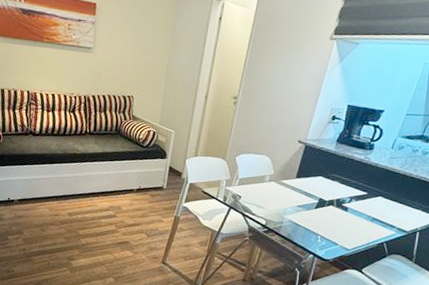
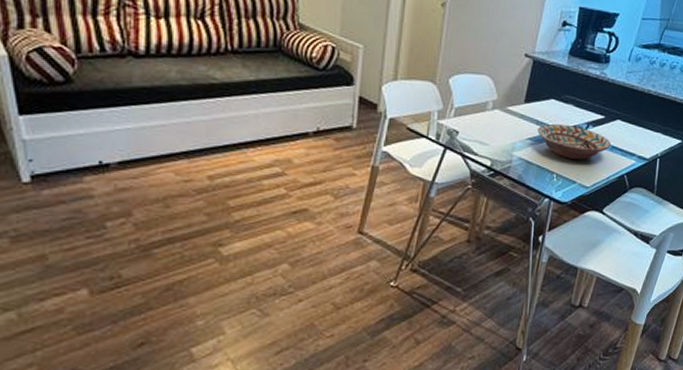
decorative bowl: none [306,195,372,227] -> present [538,123,611,160]

